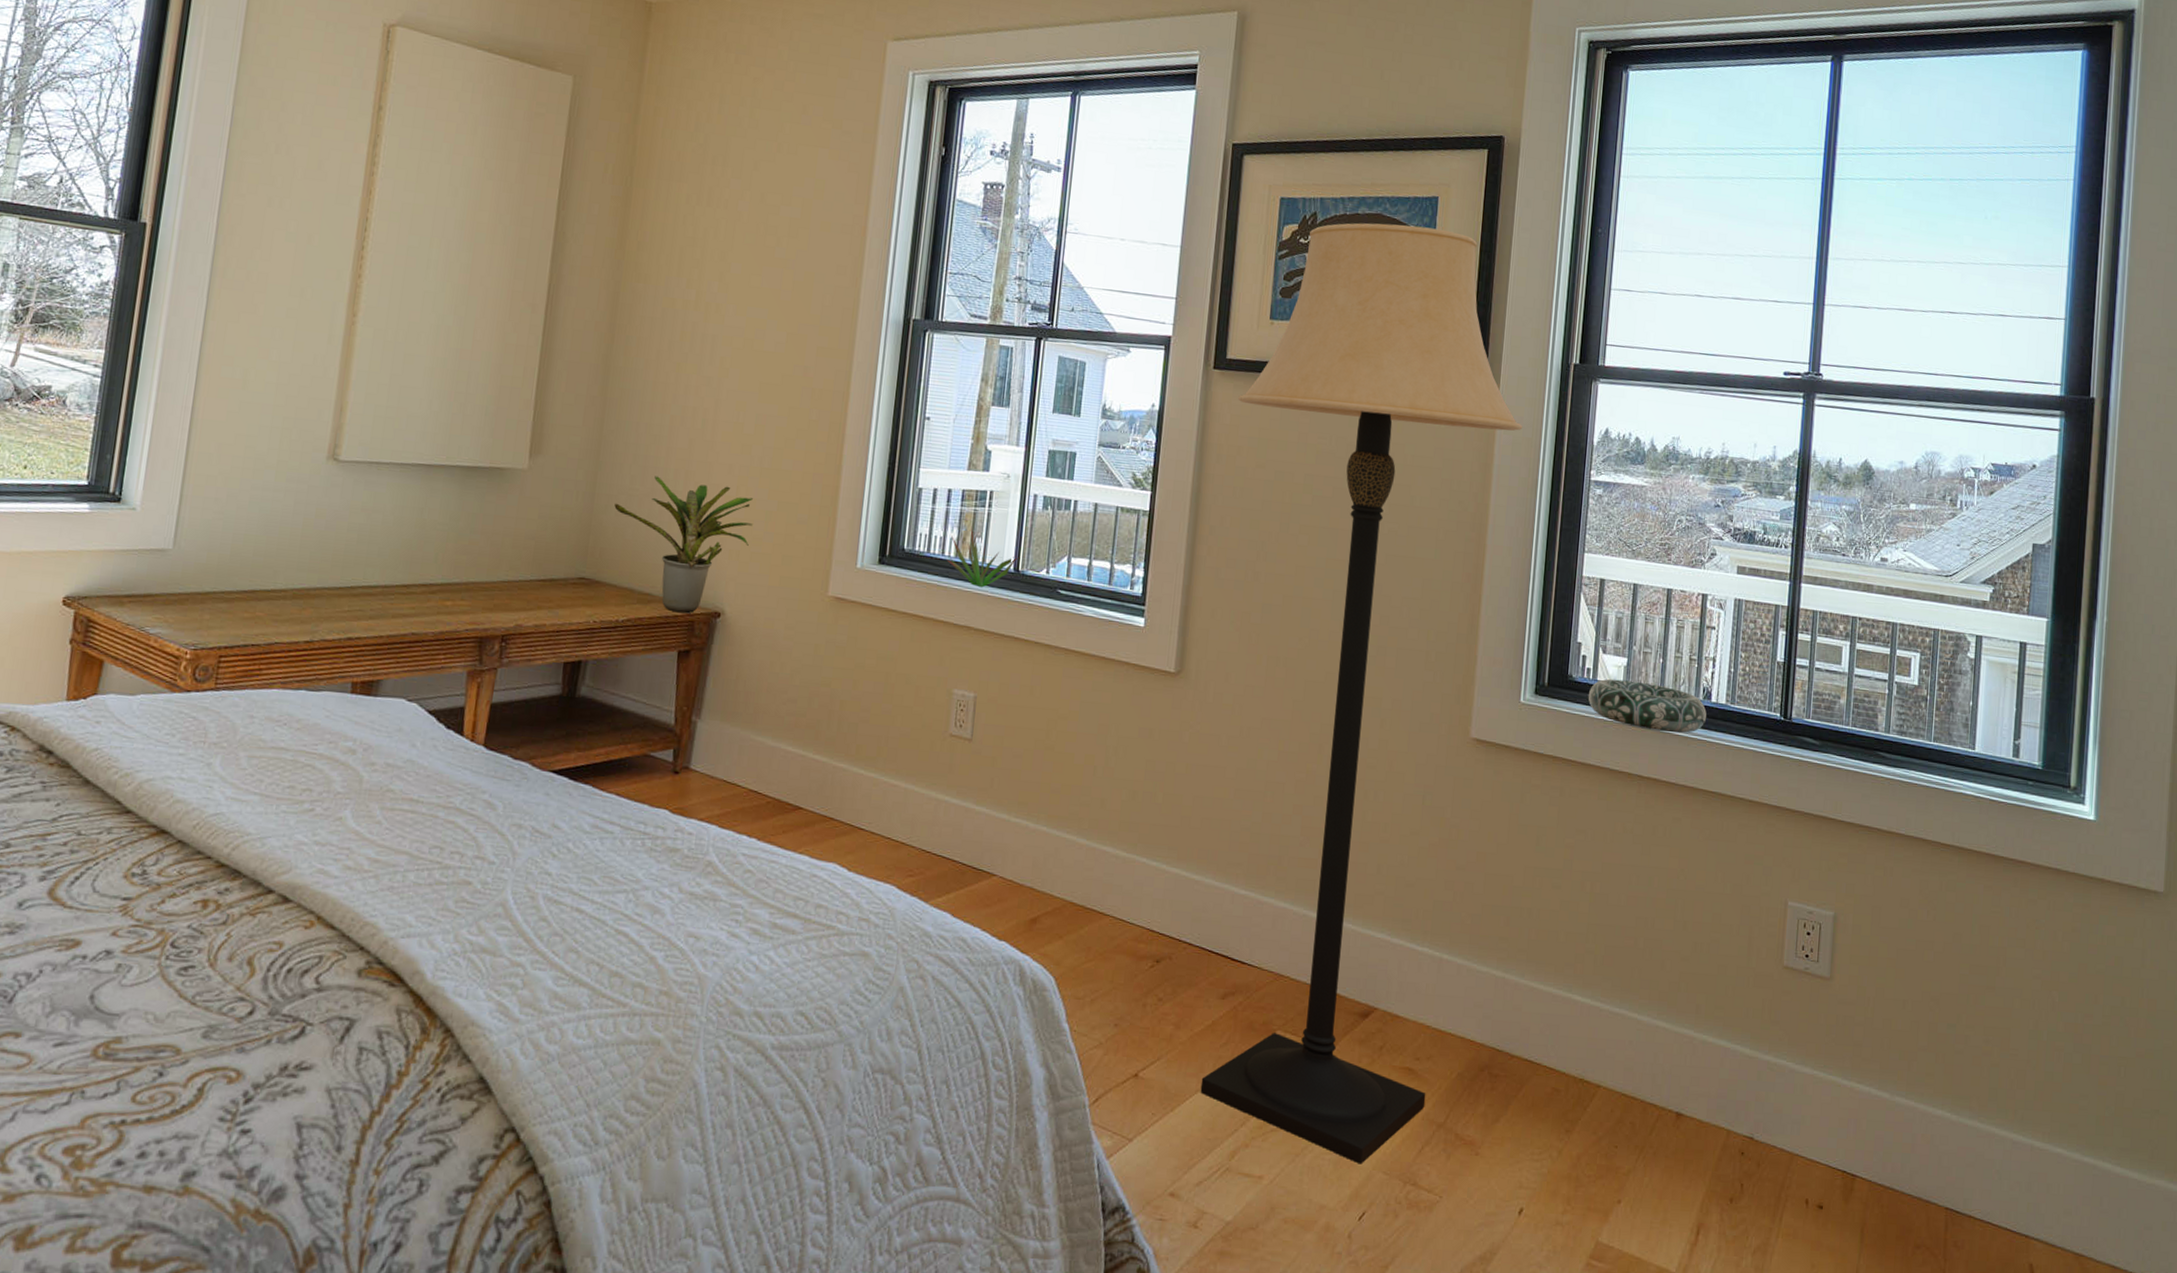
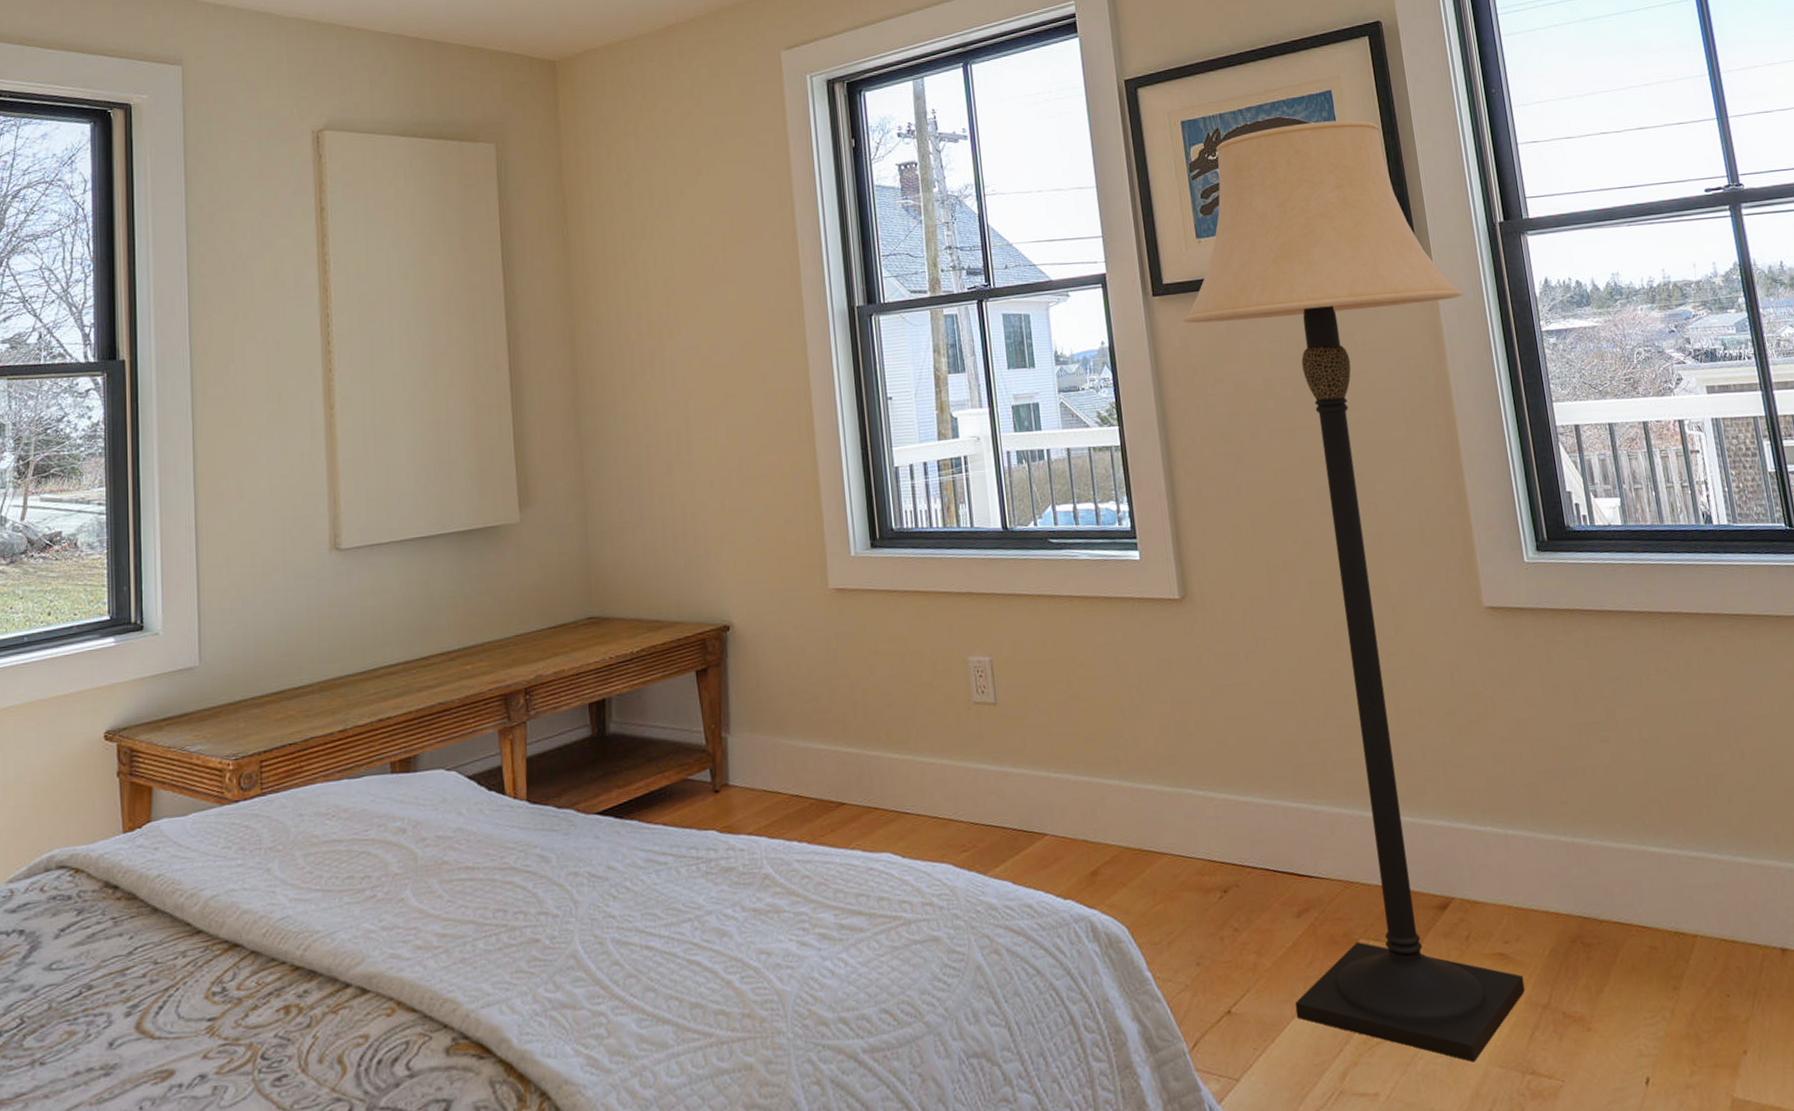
potted plant: present [614,476,754,613] -> none [608,501,744,634]
succulent plant: present [946,525,1019,588] -> none [934,493,1005,553]
decorative bowl: present [1588,679,1707,734] -> none [1589,518,1713,565]

